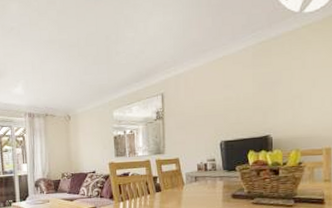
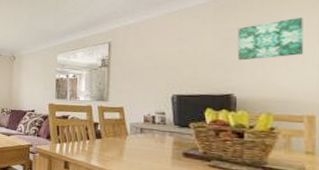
wall art: none [272,58,323,103] -> present [237,17,304,61]

